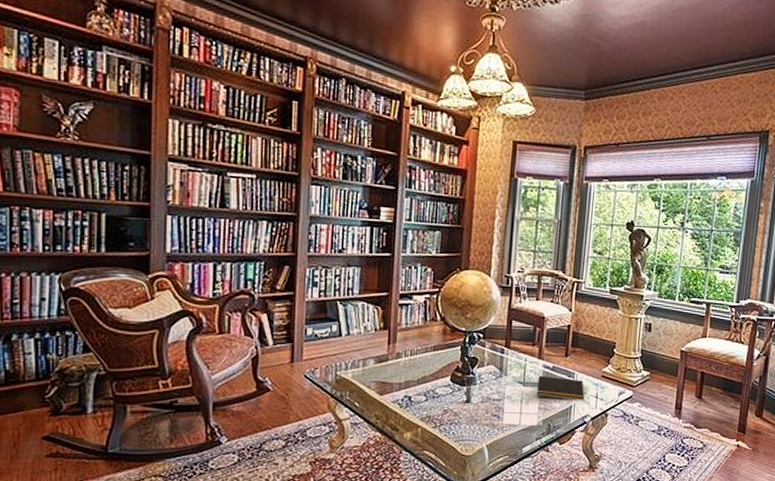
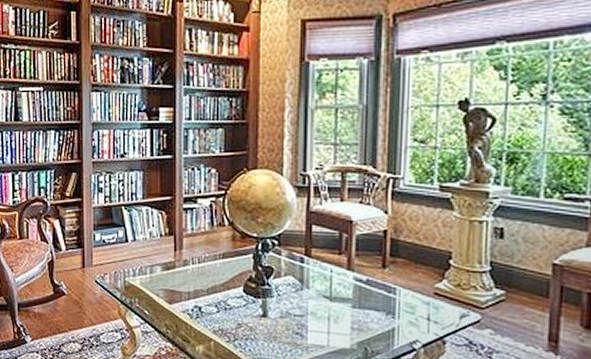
notepad: present [537,375,585,400] -> none [347,289,412,321]

